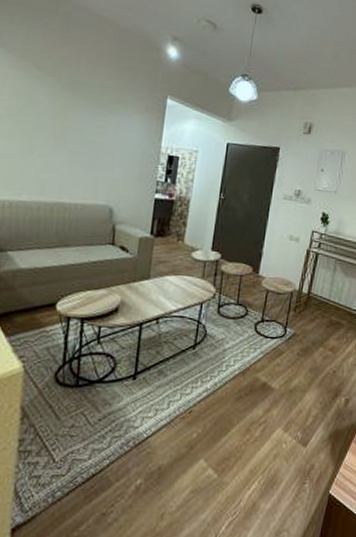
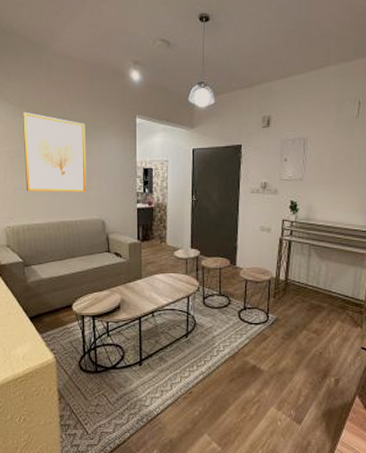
wall art: none [14,64,104,173] -> present [23,111,87,193]

